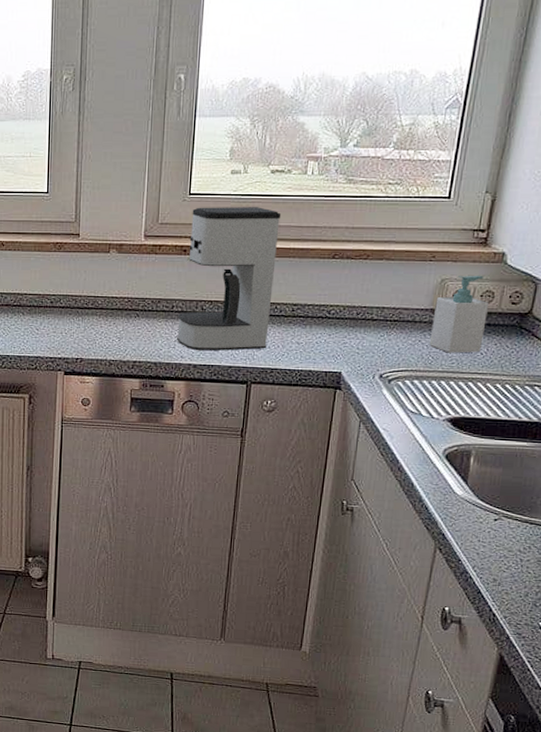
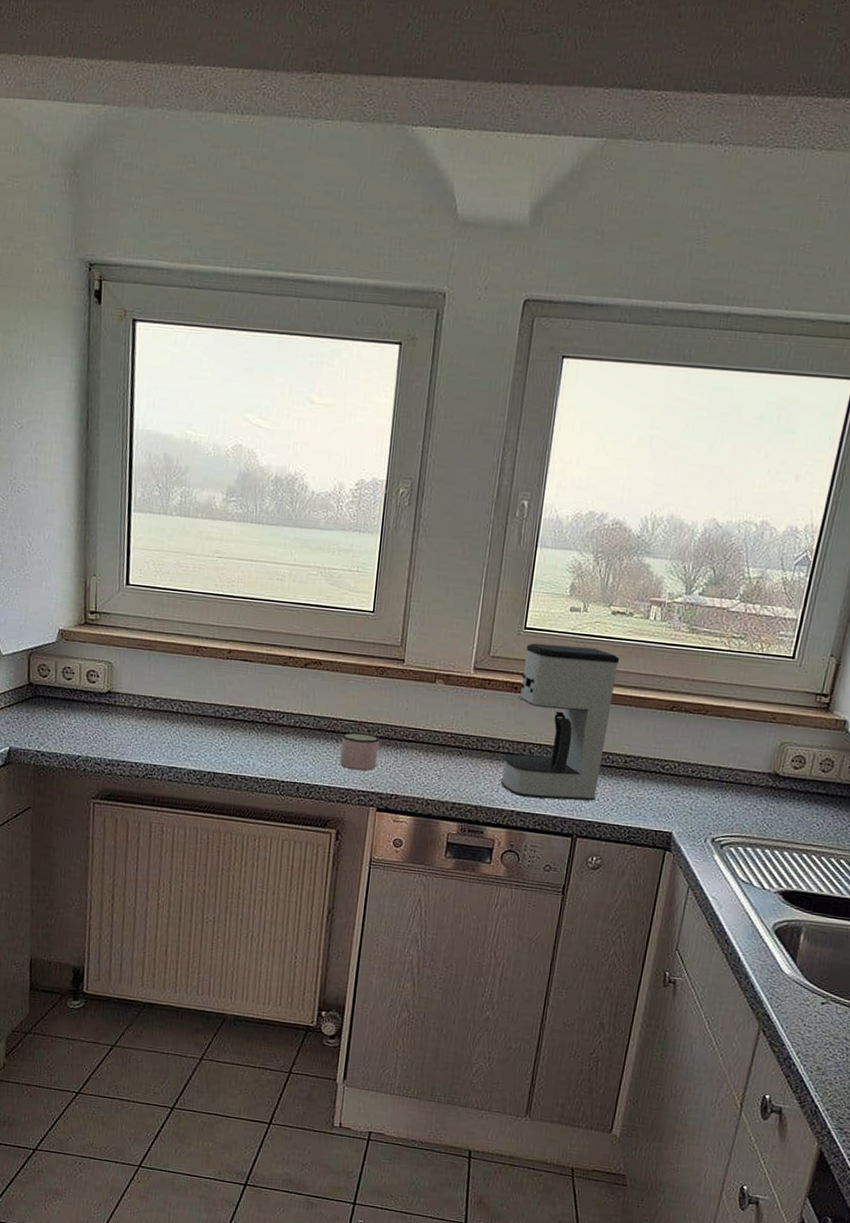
mug: none [27,305,63,339] -> present [340,732,381,771]
soap bottle: present [429,275,490,353] -> none [764,741,829,823]

